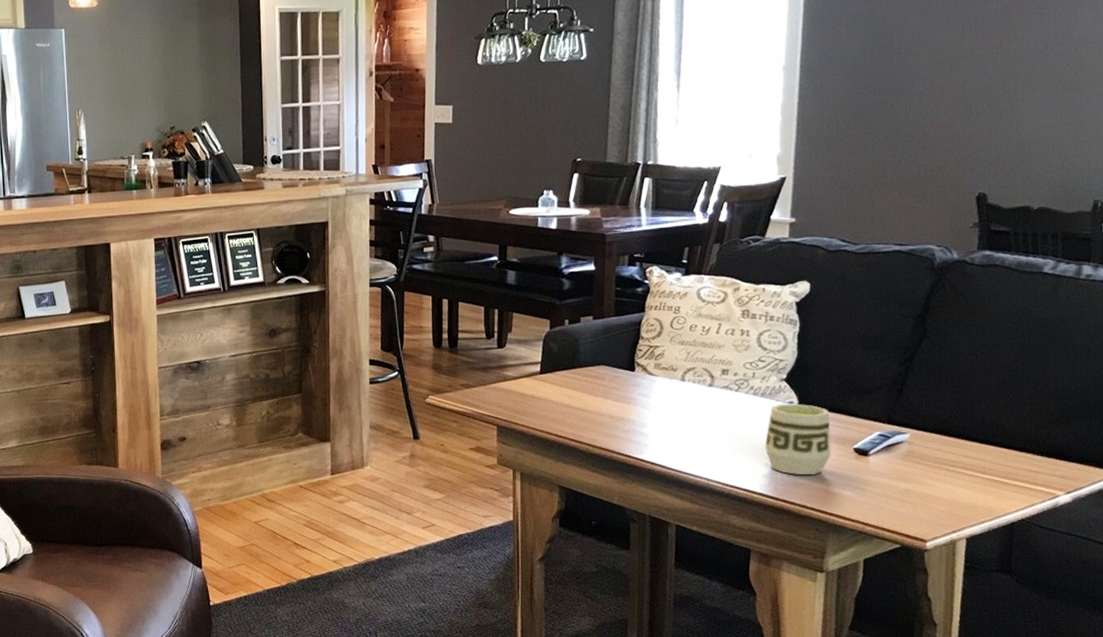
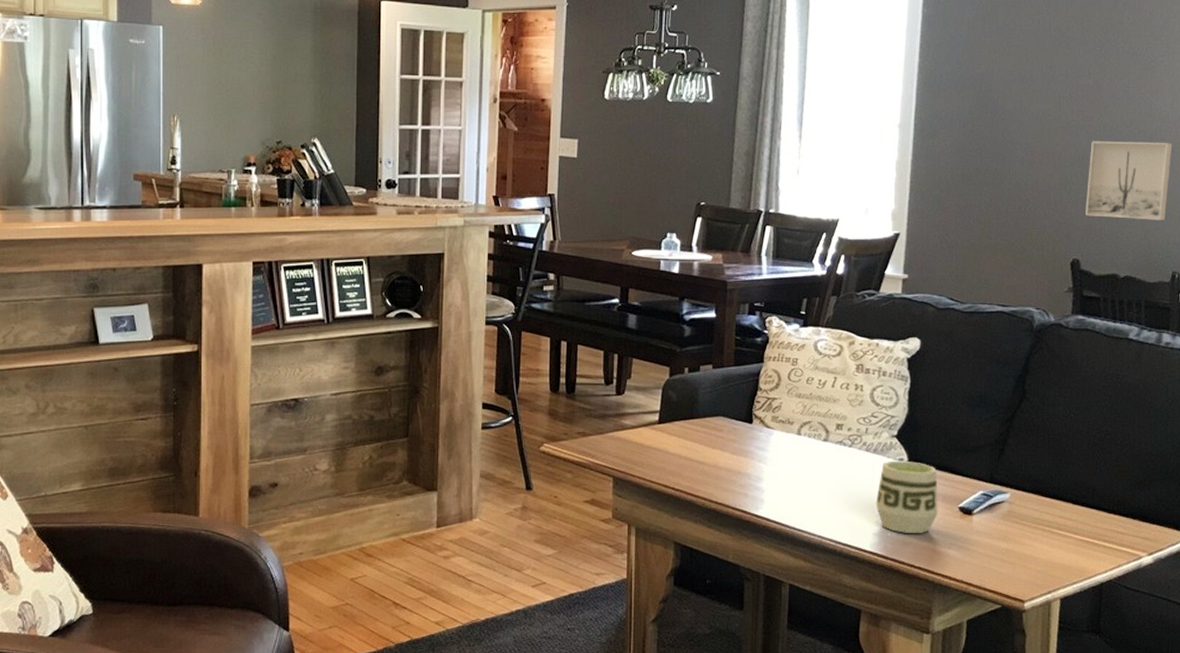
wall art: none [993,63,1095,148] -> present [1085,141,1173,220]

